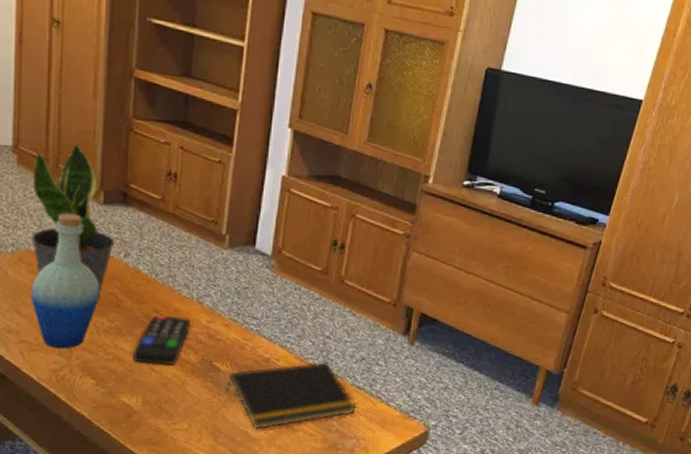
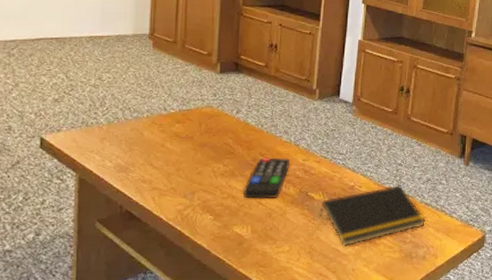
bottle: present [30,213,99,349] -> none [161,83,217,192]
potted plant: present [31,143,115,300] -> none [163,28,229,150]

